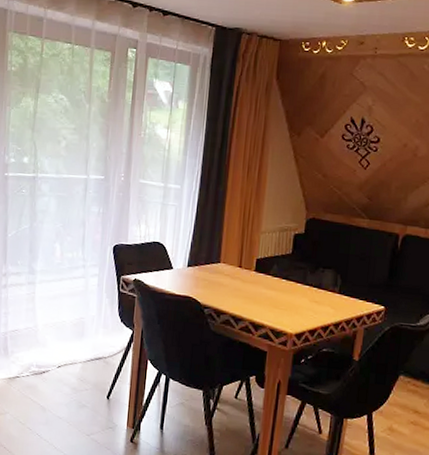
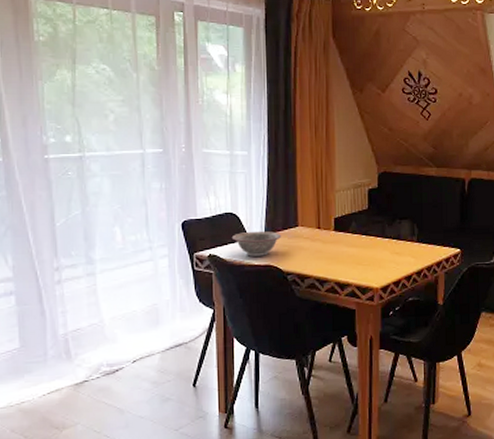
decorative bowl: none [156,262,204,287] -> present [231,230,282,257]

